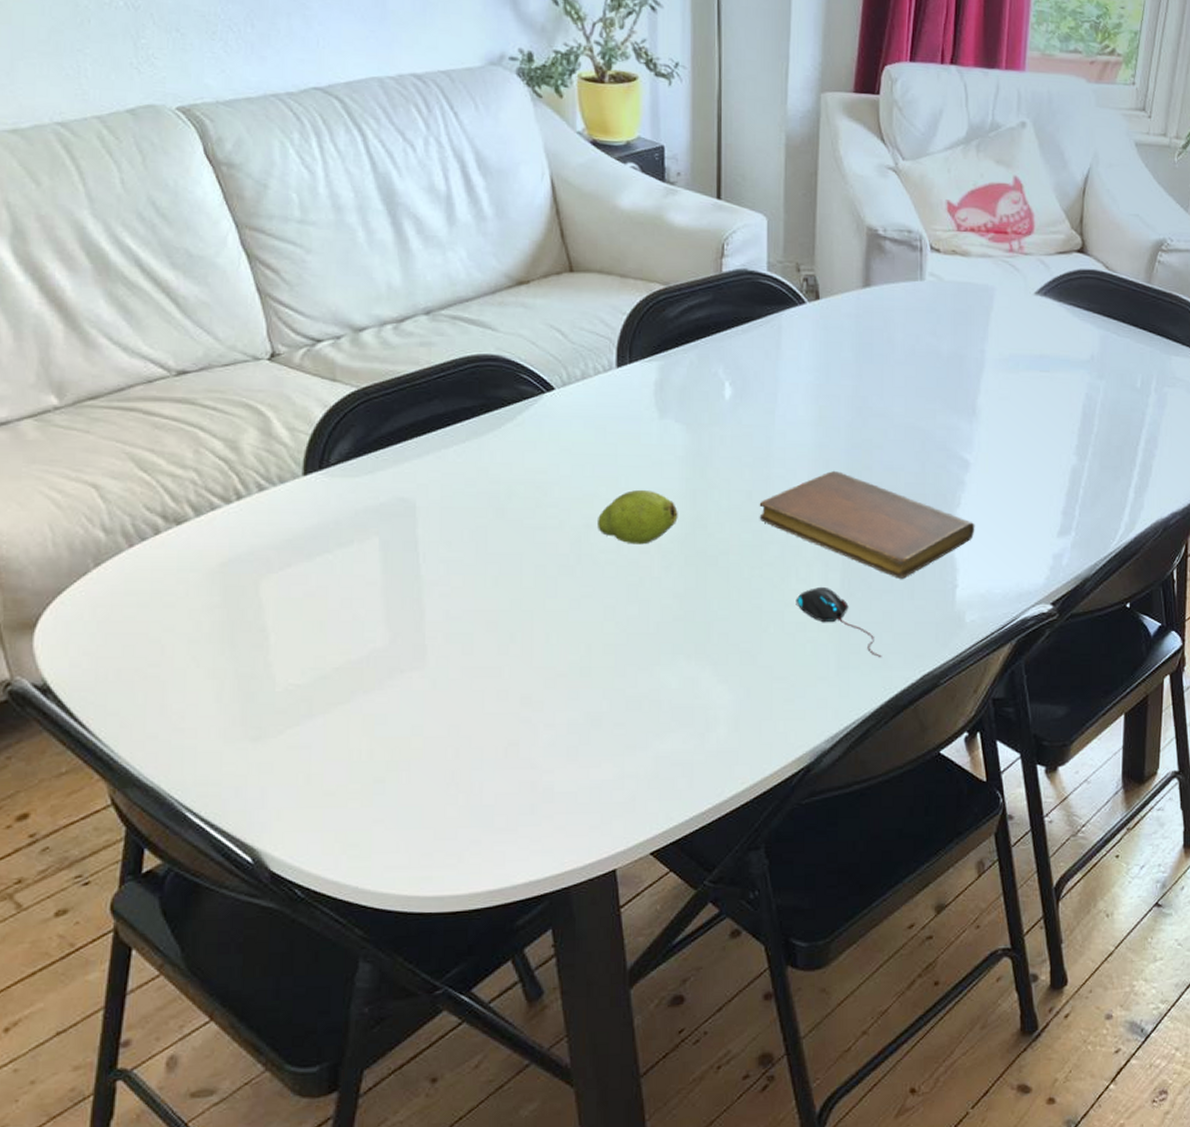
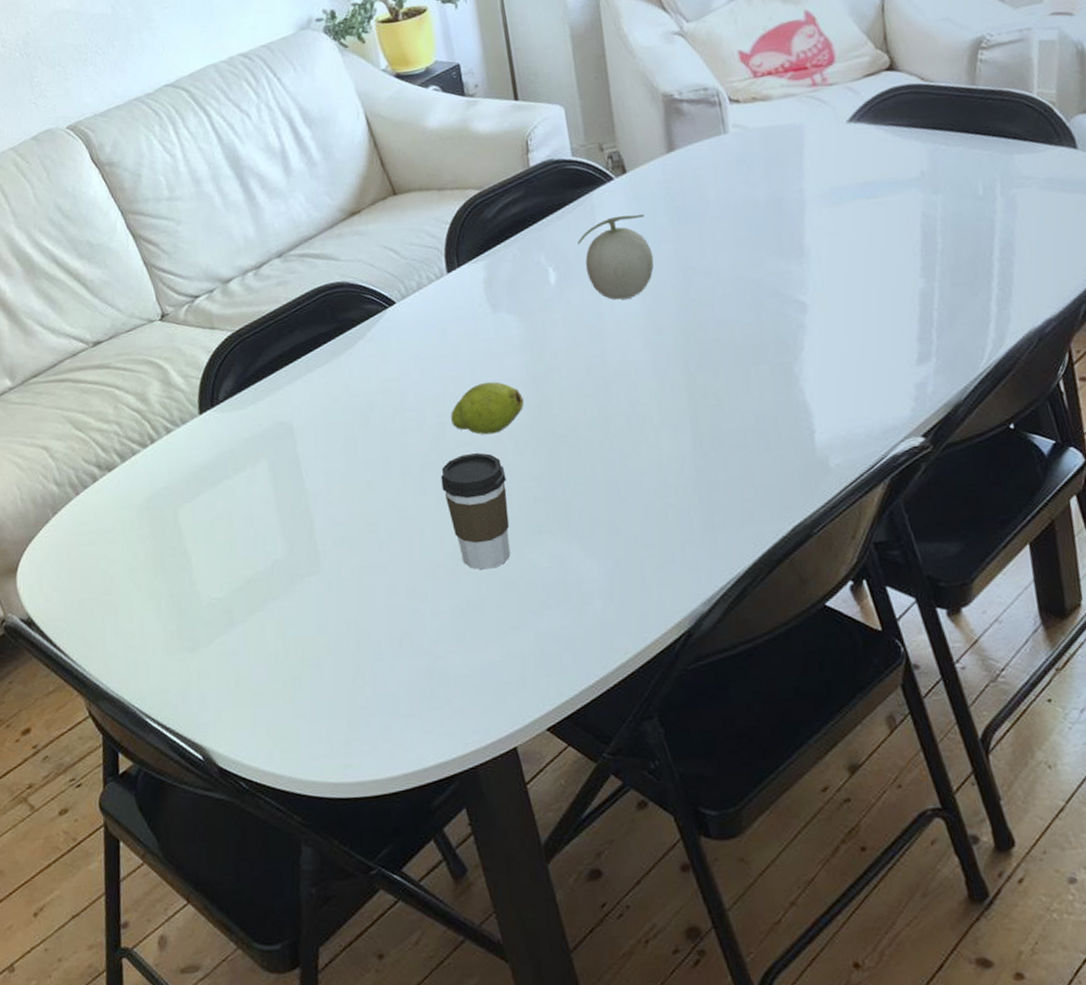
coffee cup: none [576,562,647,685] -> present [440,453,510,570]
fruit: none [759,341,833,428] -> present [577,214,654,300]
notebook: present [759,470,975,579] -> none [599,334,825,432]
mouse: present [796,586,882,657] -> none [649,450,747,514]

